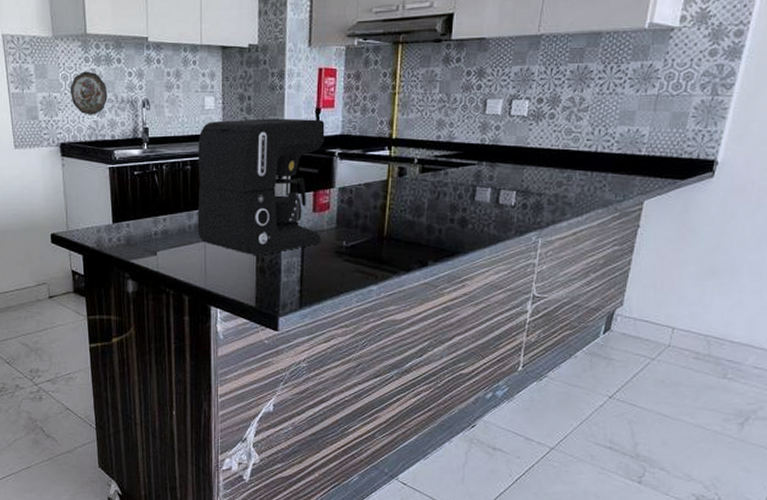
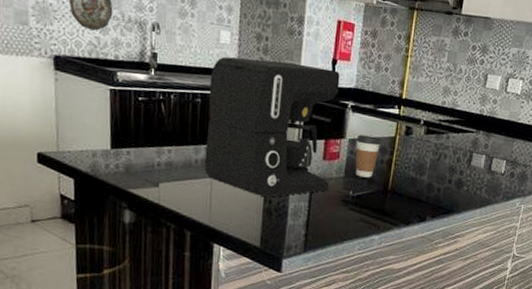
coffee cup: none [346,182,372,226] -> present [355,134,380,178]

